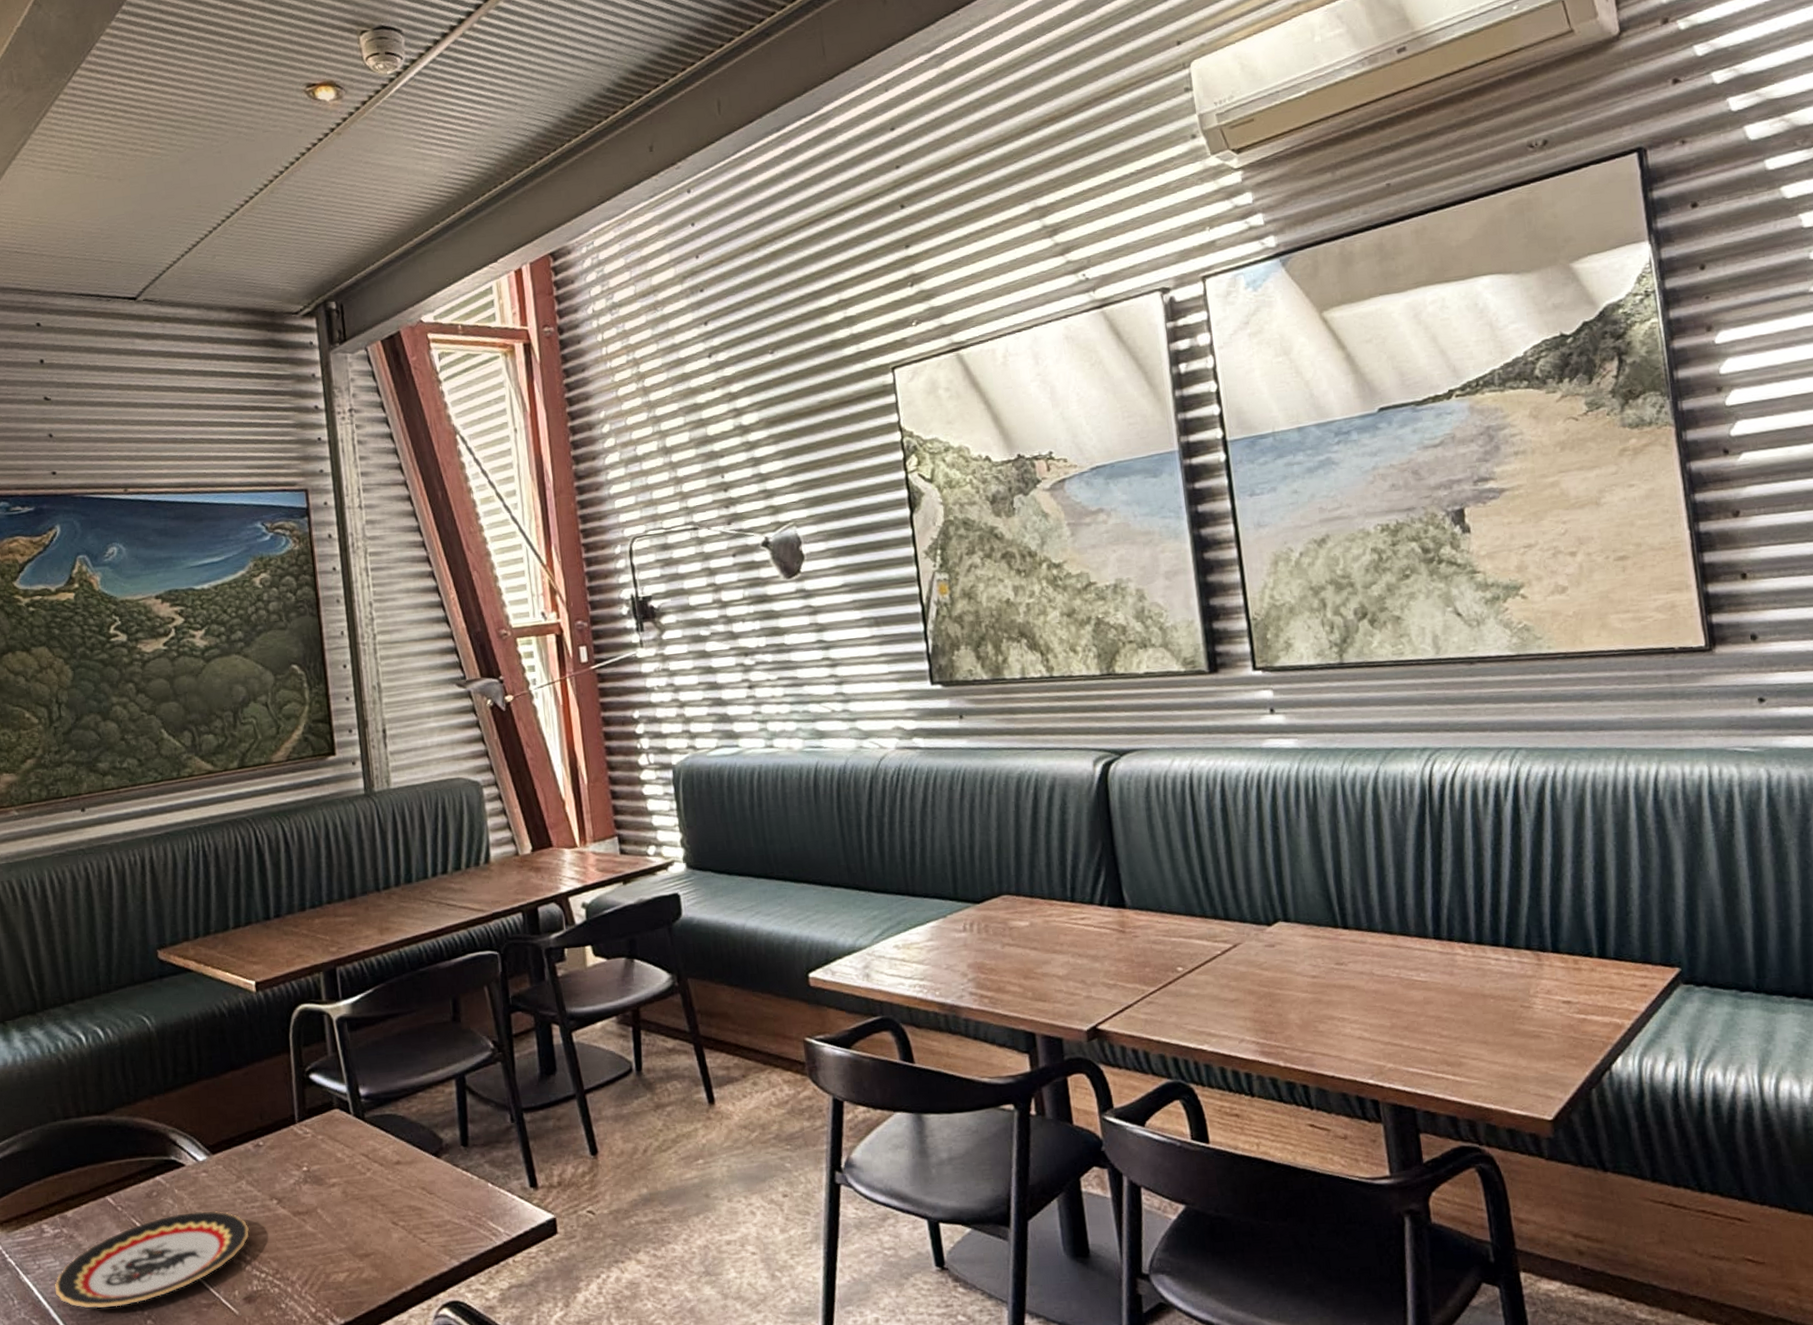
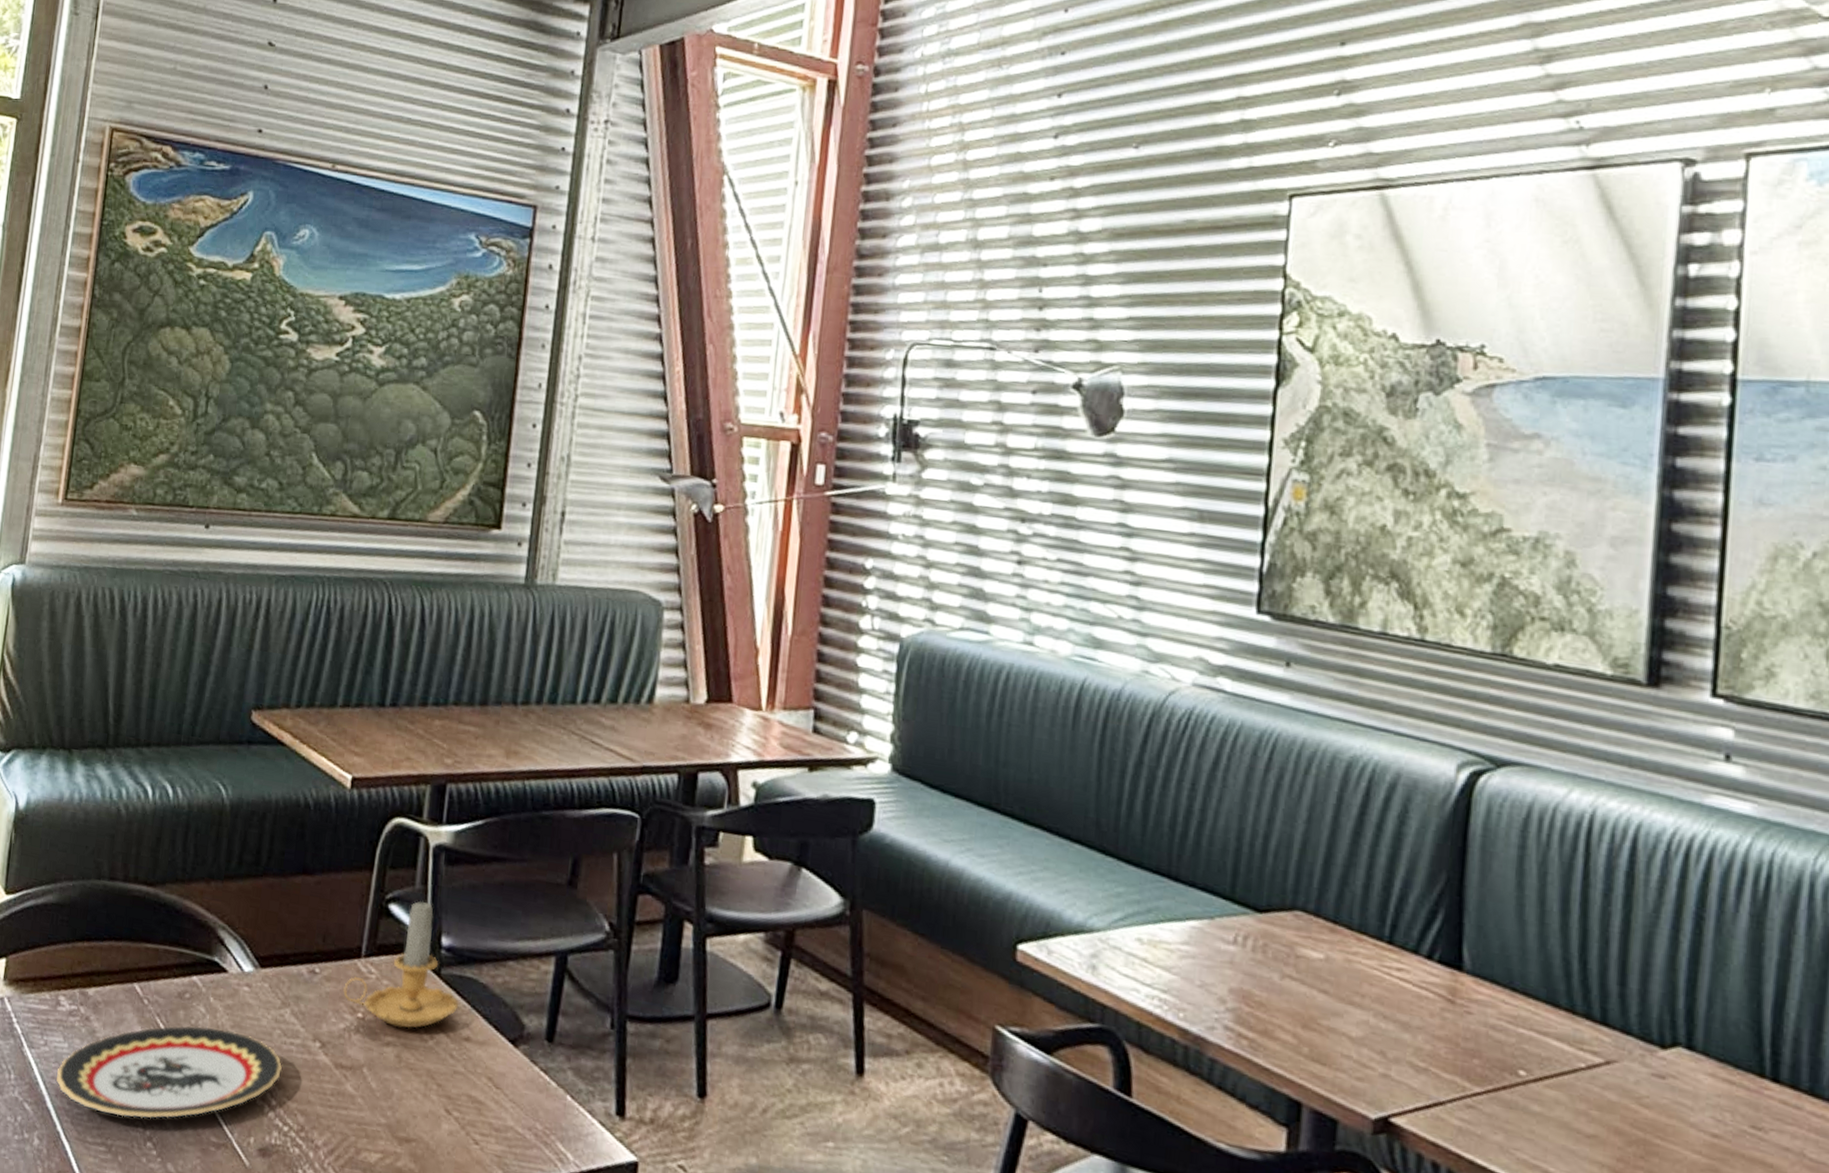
candle: none [286,1063,385,1170] -> present [343,898,459,1029]

